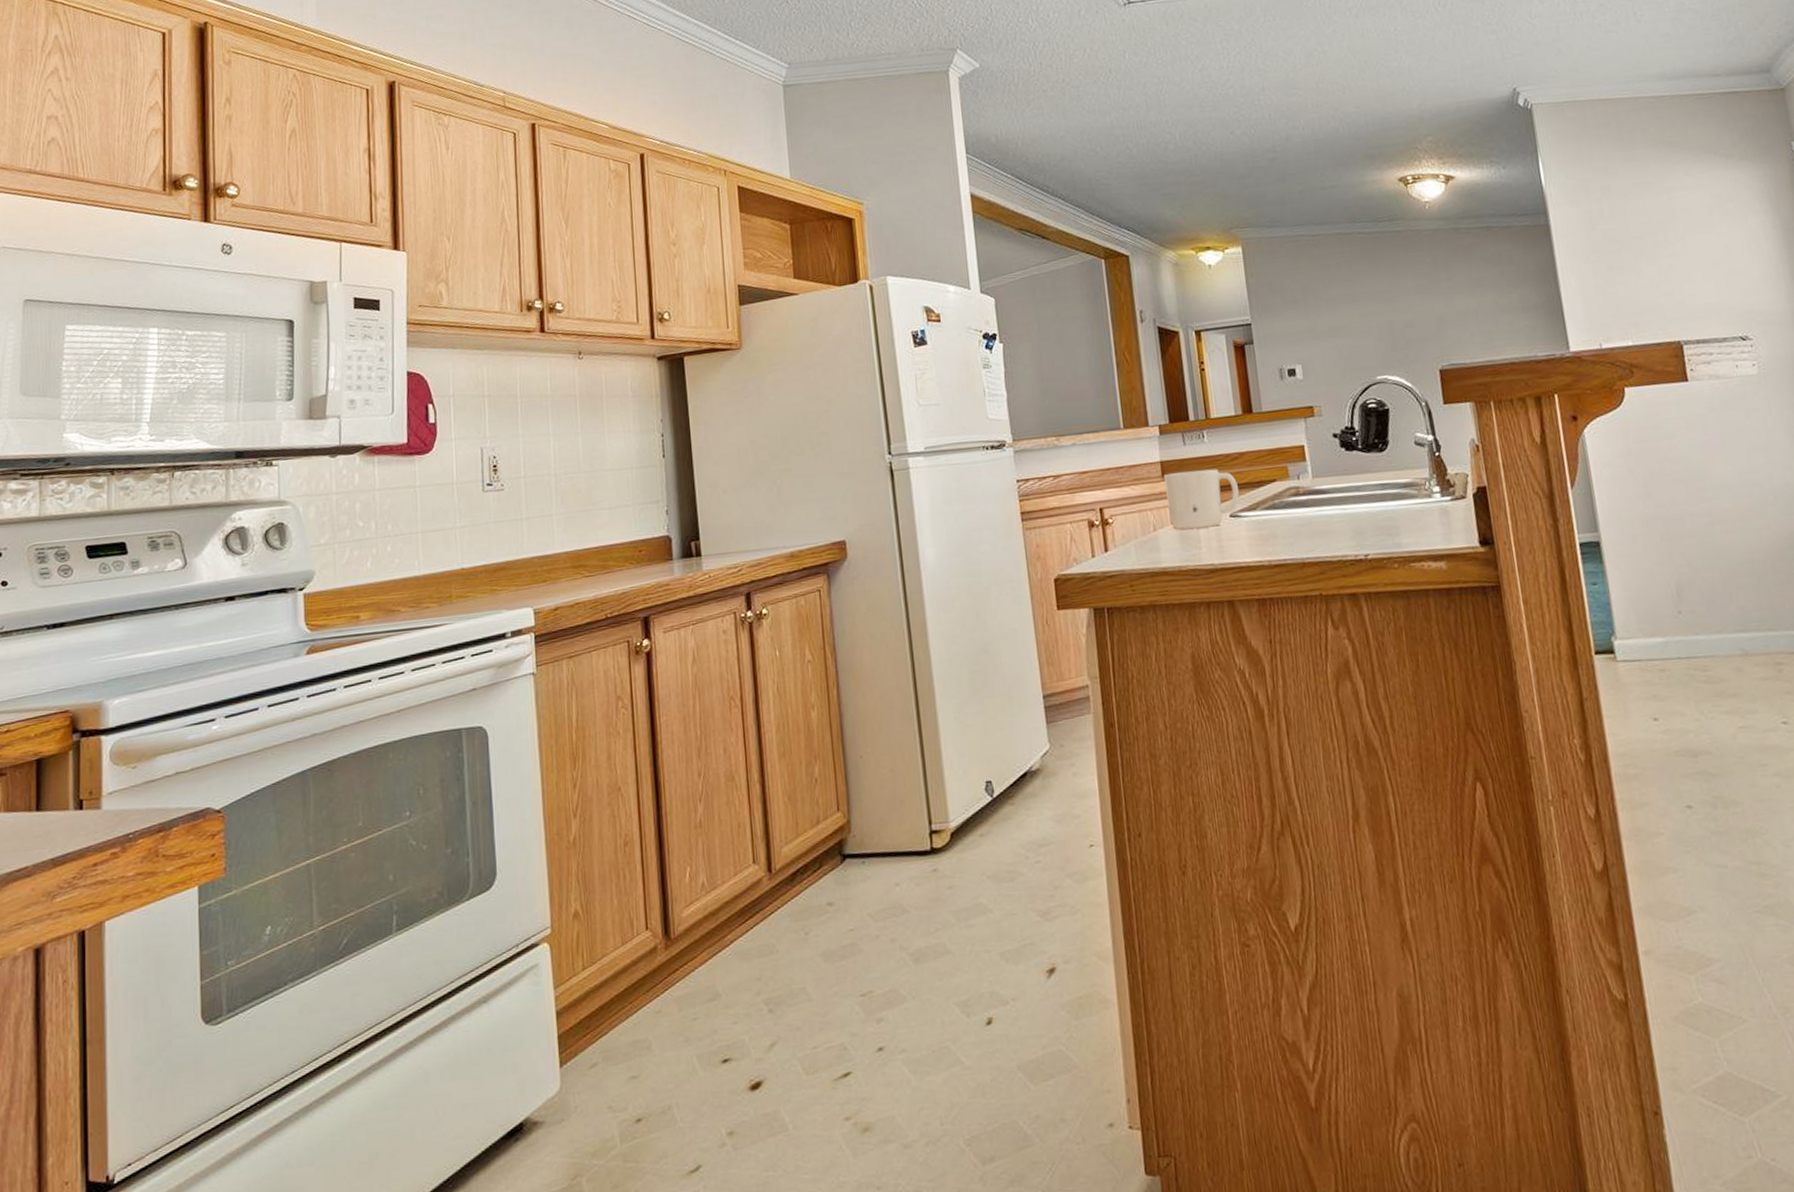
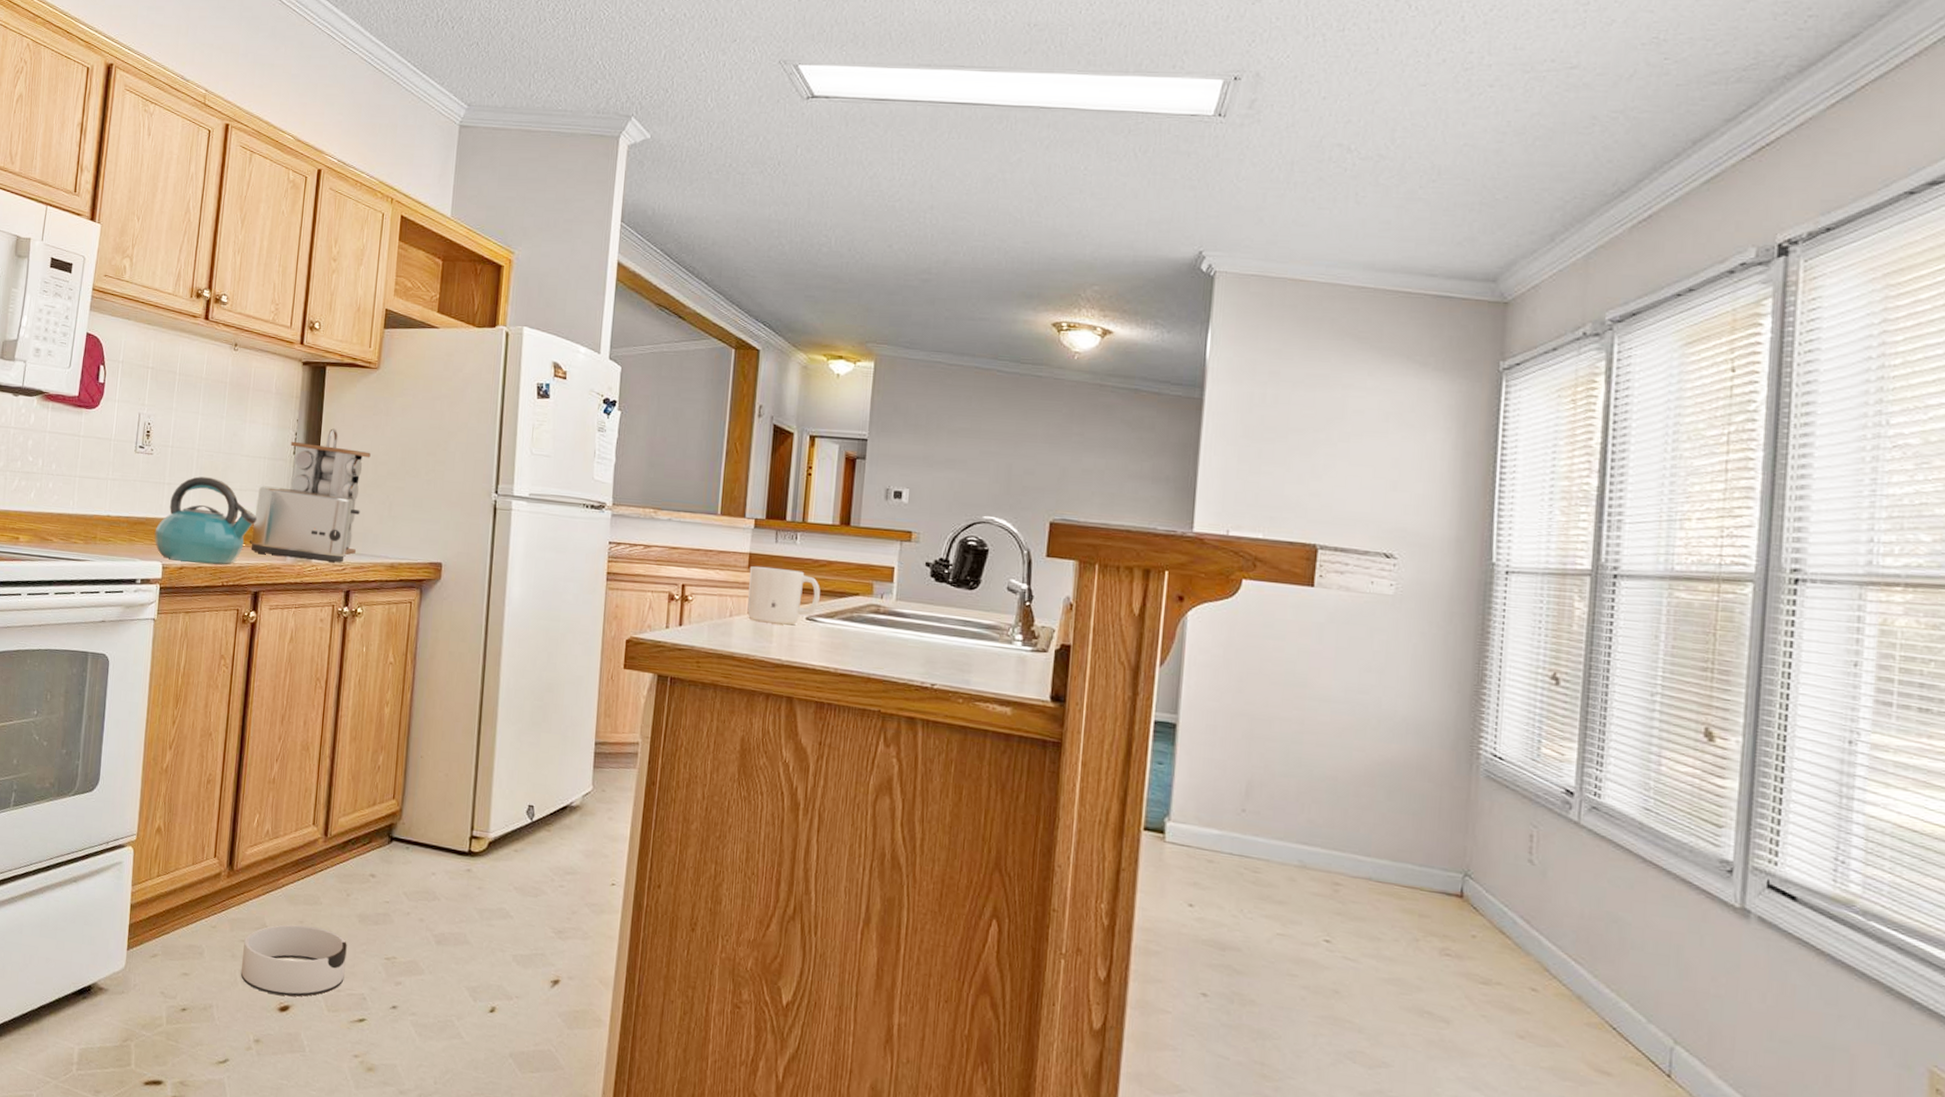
kettle: none [519,501,635,602] -> present [154,476,258,566]
toaster: none [630,491,747,574] -> present [250,486,360,564]
spice rack: none [658,421,750,554] -> present [290,428,370,555]
pet bowl: none [696,979,819,1073] -> present [241,924,347,997]

